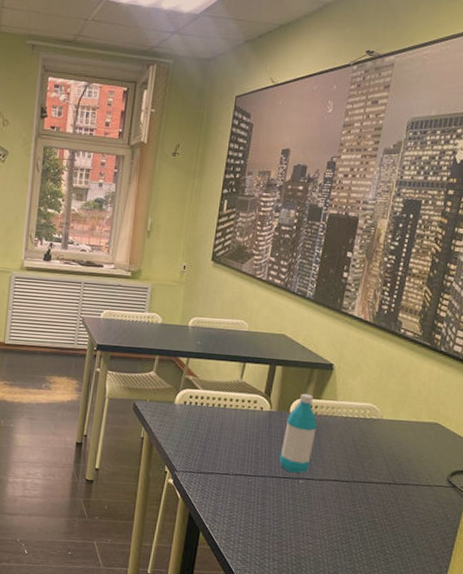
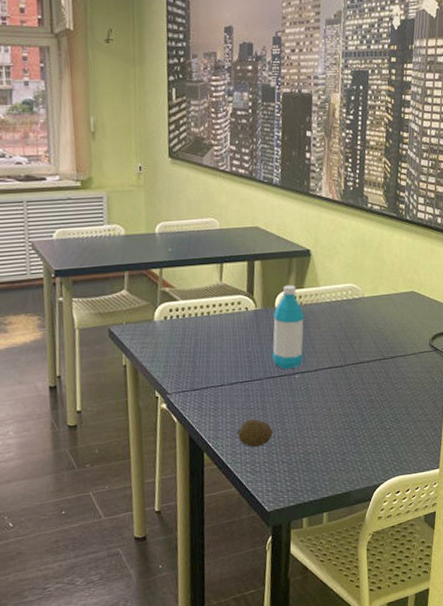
fruit: none [234,511,269,539] -> present [237,419,273,448]

